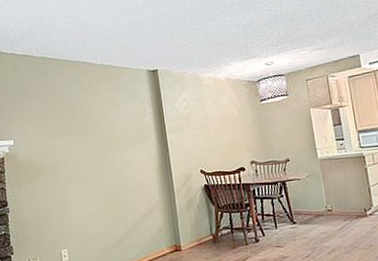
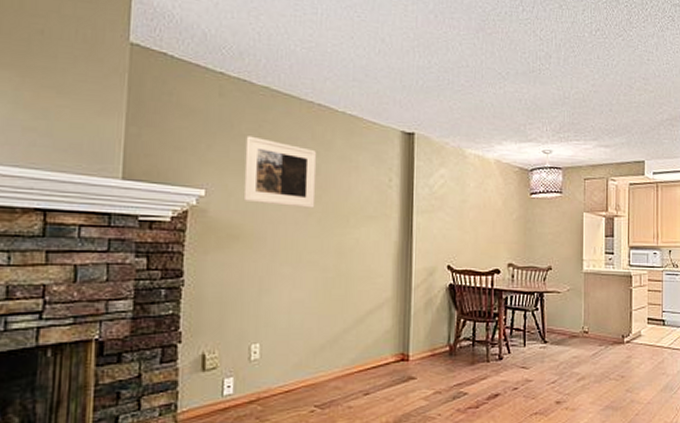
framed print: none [35,95,92,145] -> present [243,136,317,209]

